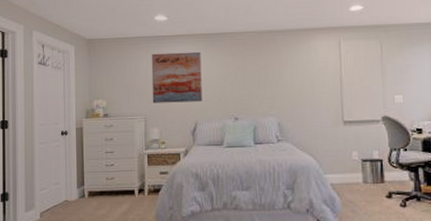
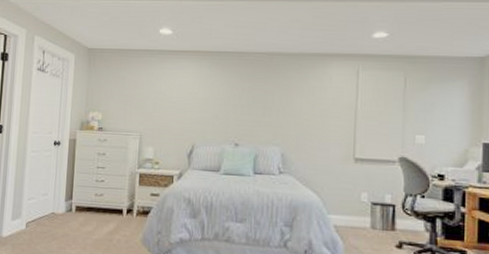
wall art: present [151,51,202,103] -> none [149,68,205,123]

